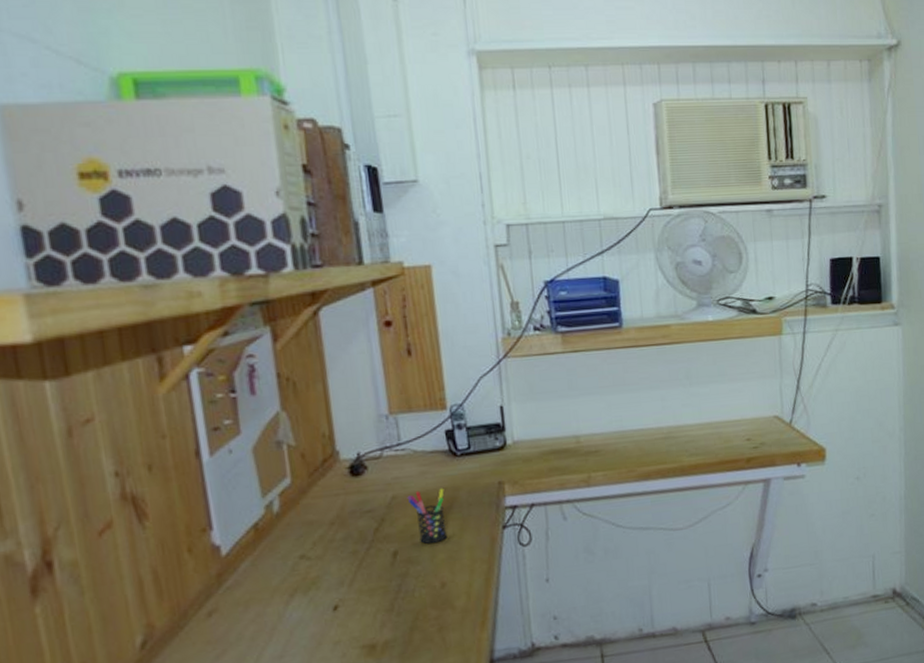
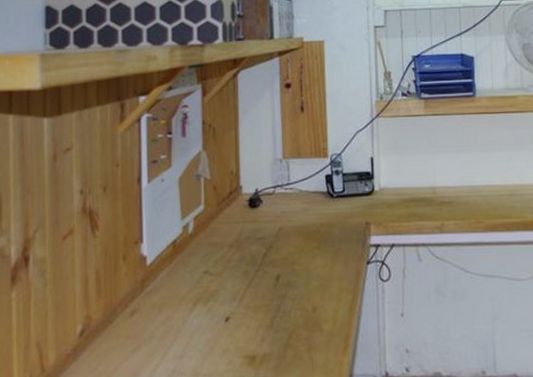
pen holder: present [407,488,448,544] -> none [291,224,321,272]

